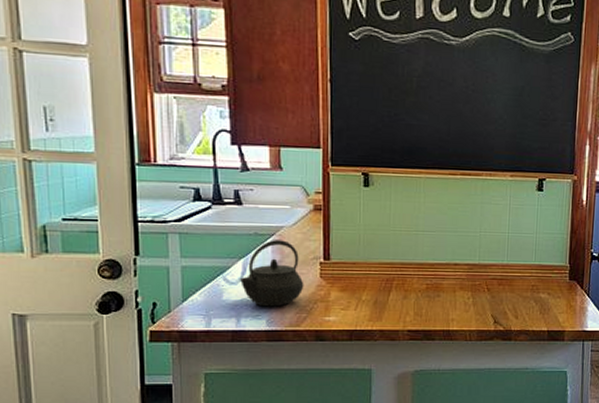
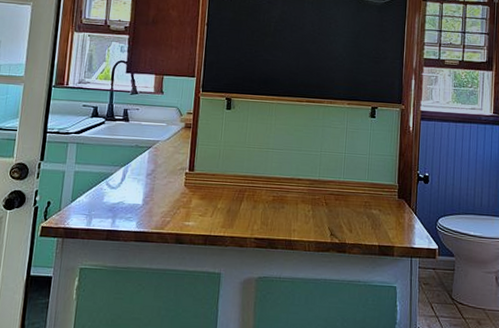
kettle: present [239,240,304,307] -> none [118,152,171,211]

